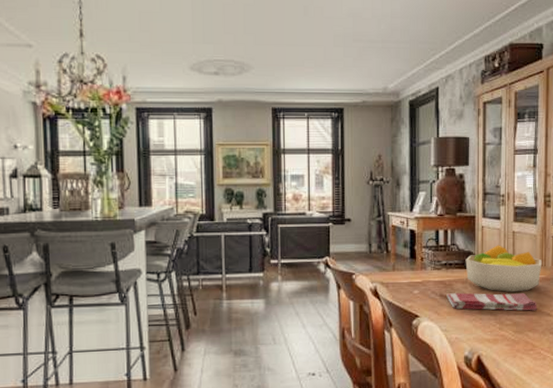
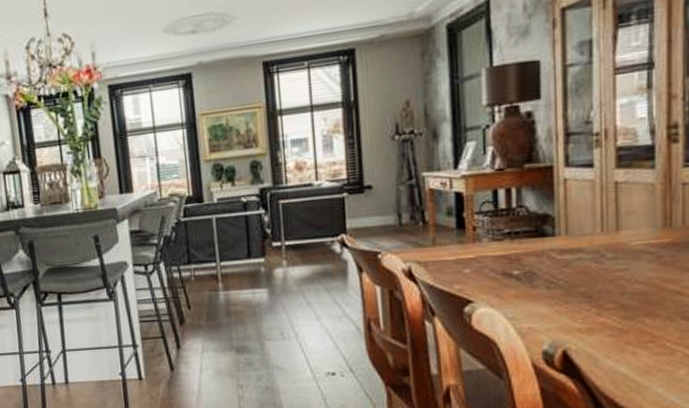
dish towel: present [446,292,537,311] -> none [512,265,659,291]
fruit bowl: present [465,245,542,293] -> none [539,202,665,265]

